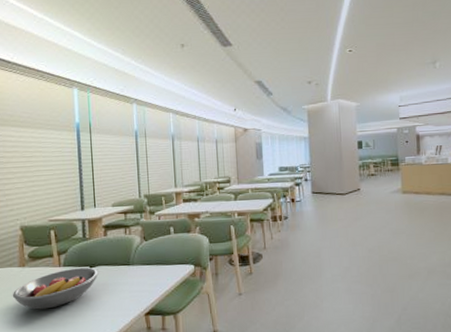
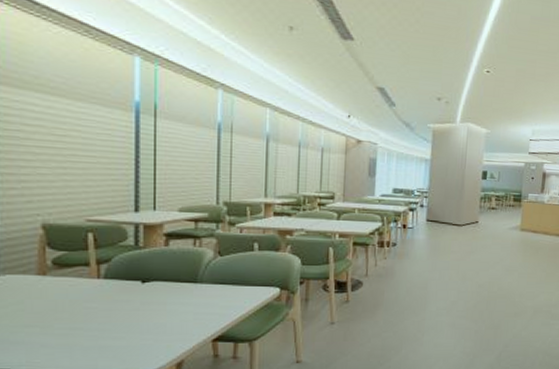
fruit bowl: present [12,268,99,310] -> none [24,282,153,329]

